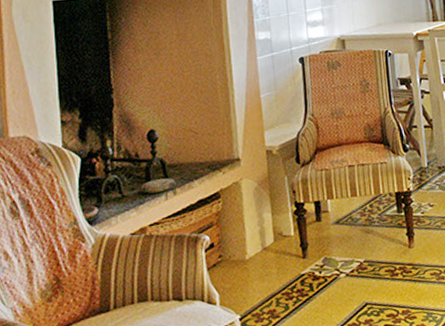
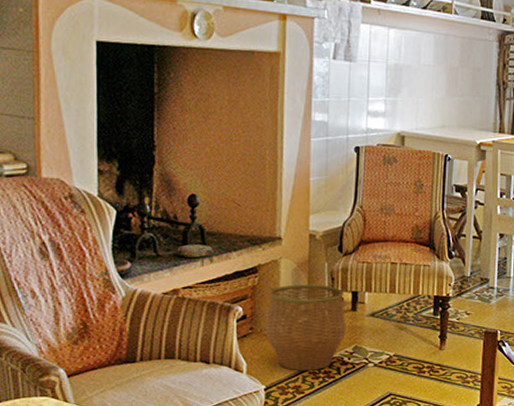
basket: none [232,199,314,294] -> present [265,284,346,370]

